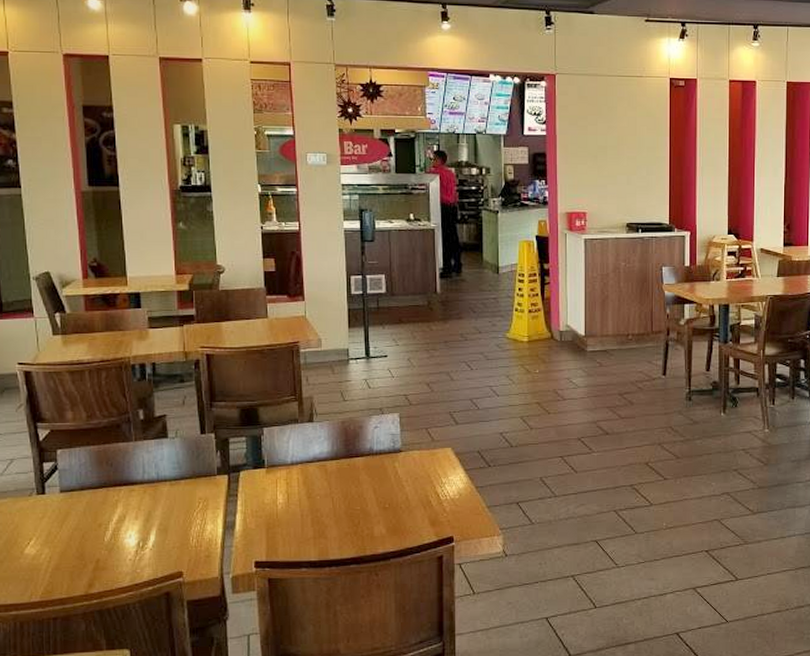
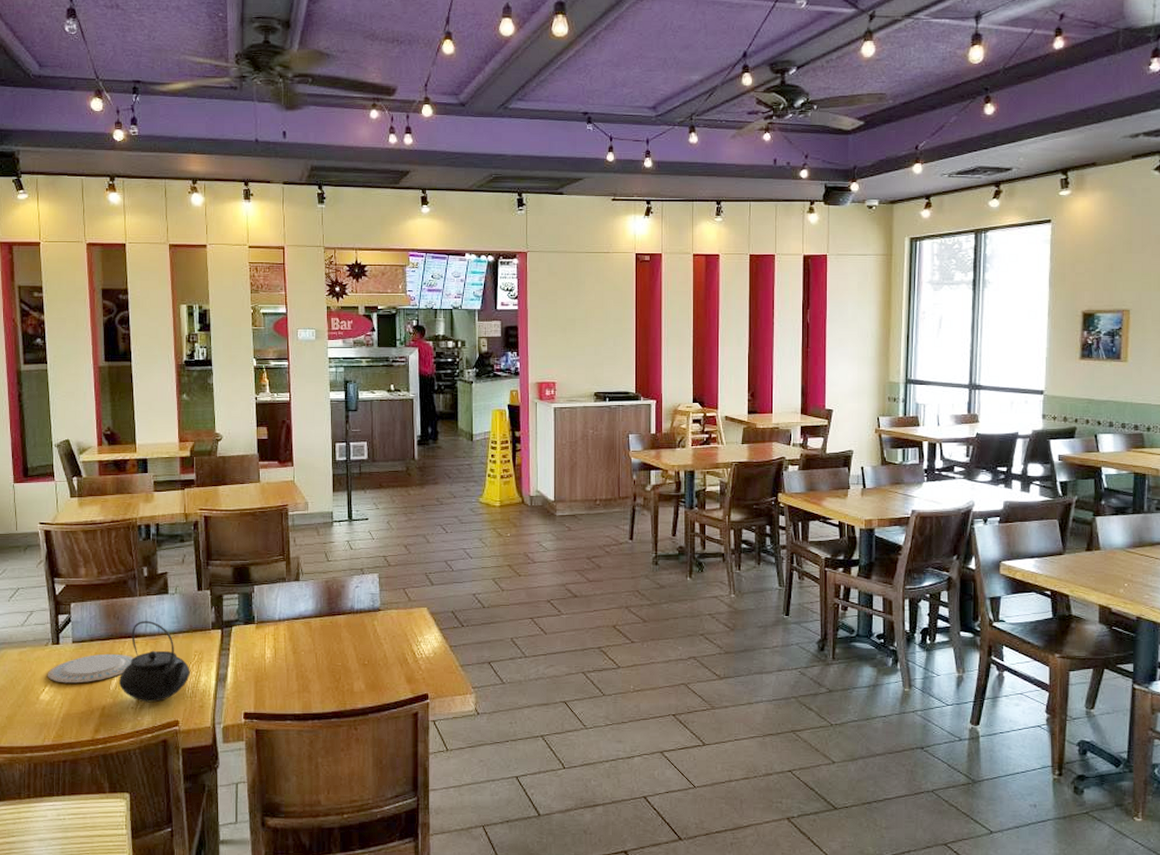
plate: none [32,503,130,536] -> present [47,653,134,683]
teapot: none [114,467,194,554] -> present [118,621,190,703]

